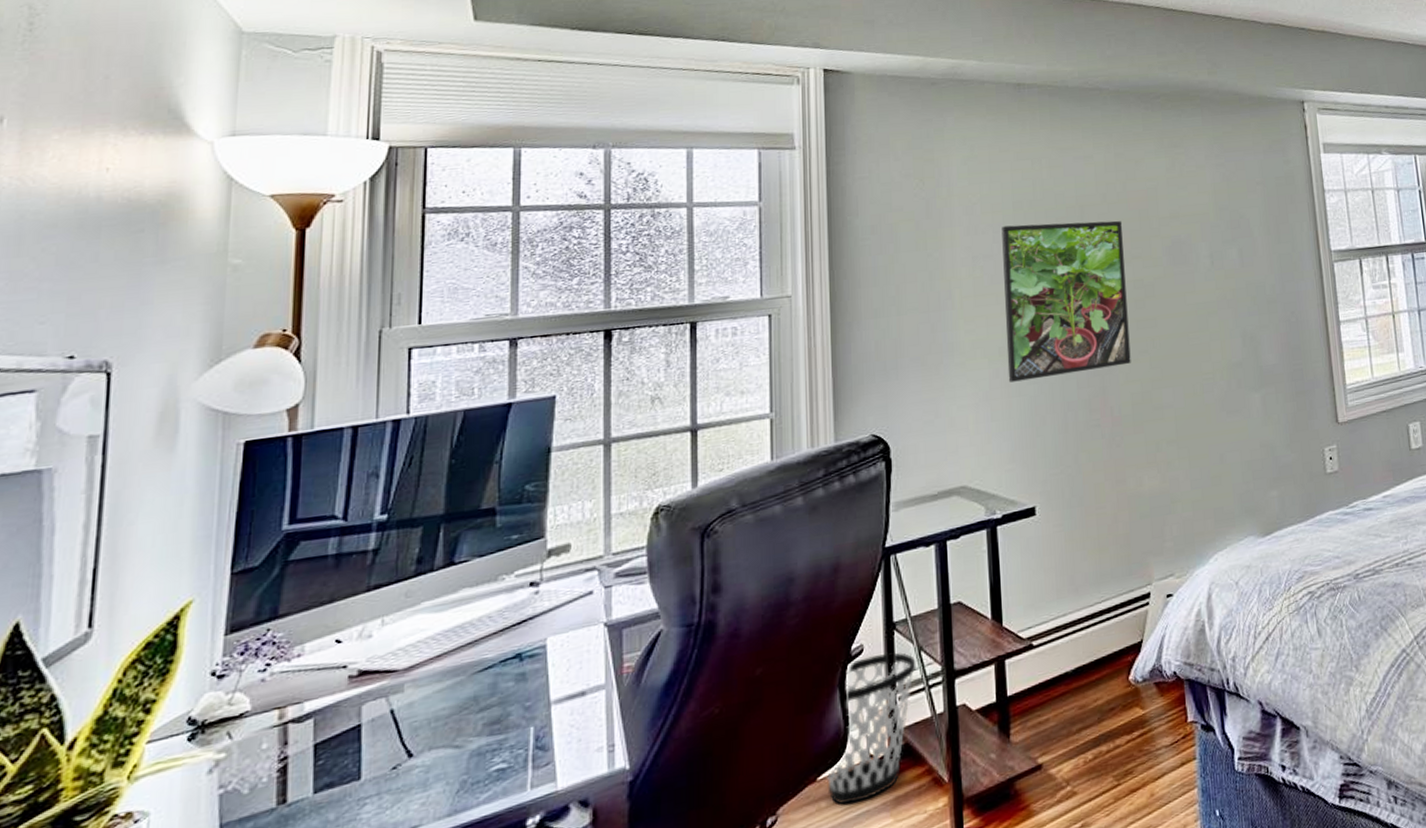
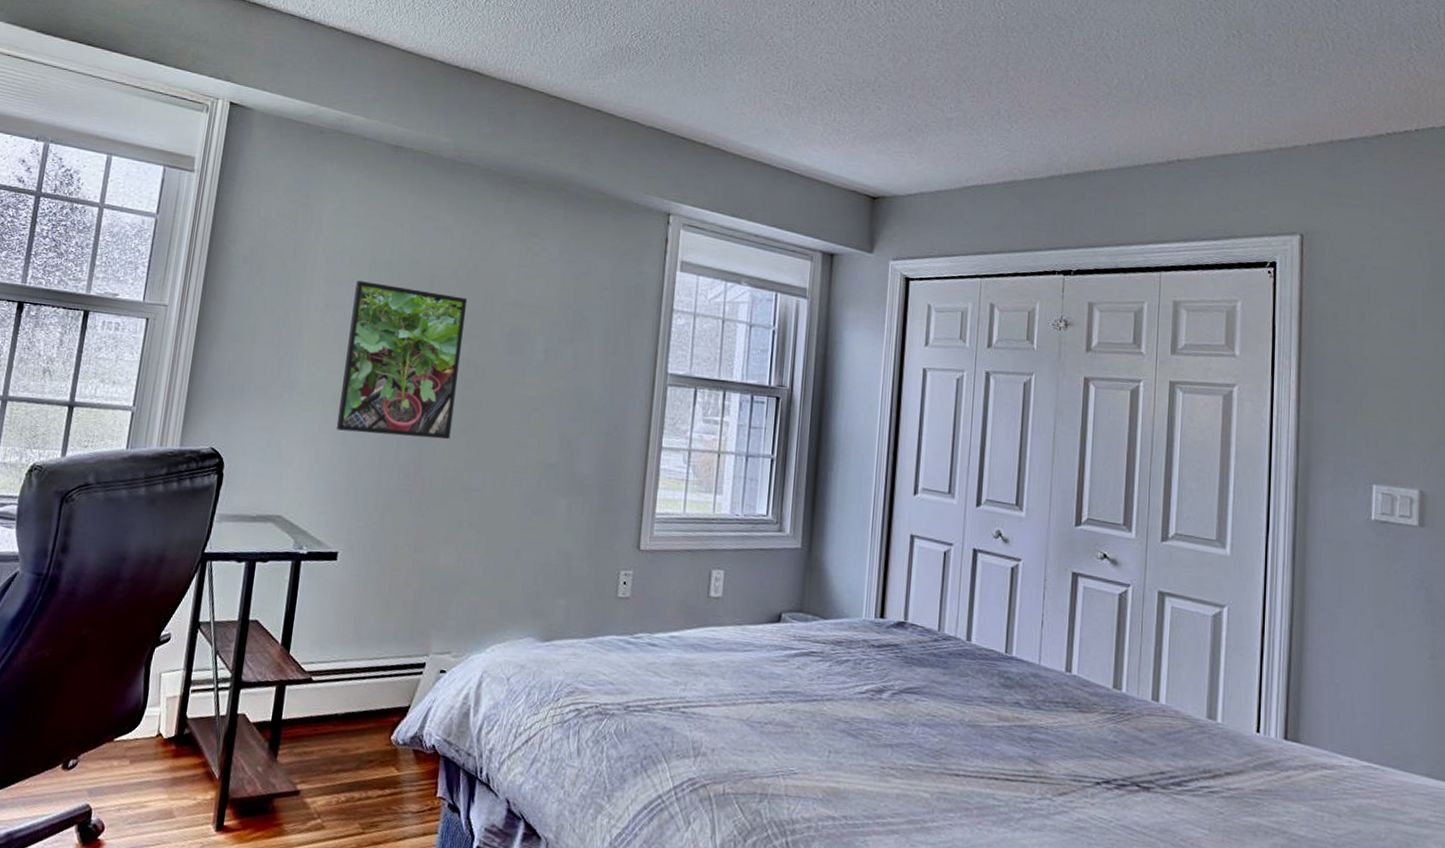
wastebasket: present [827,652,917,805] -> none [121,645,212,771]

